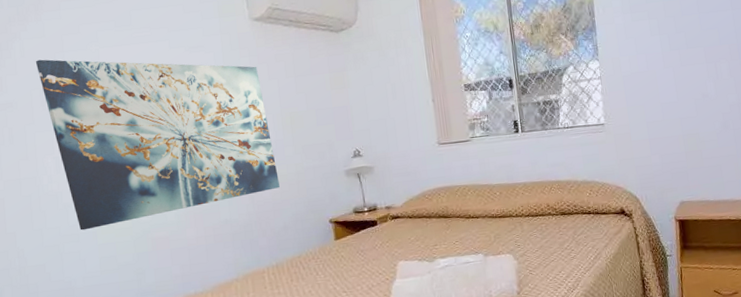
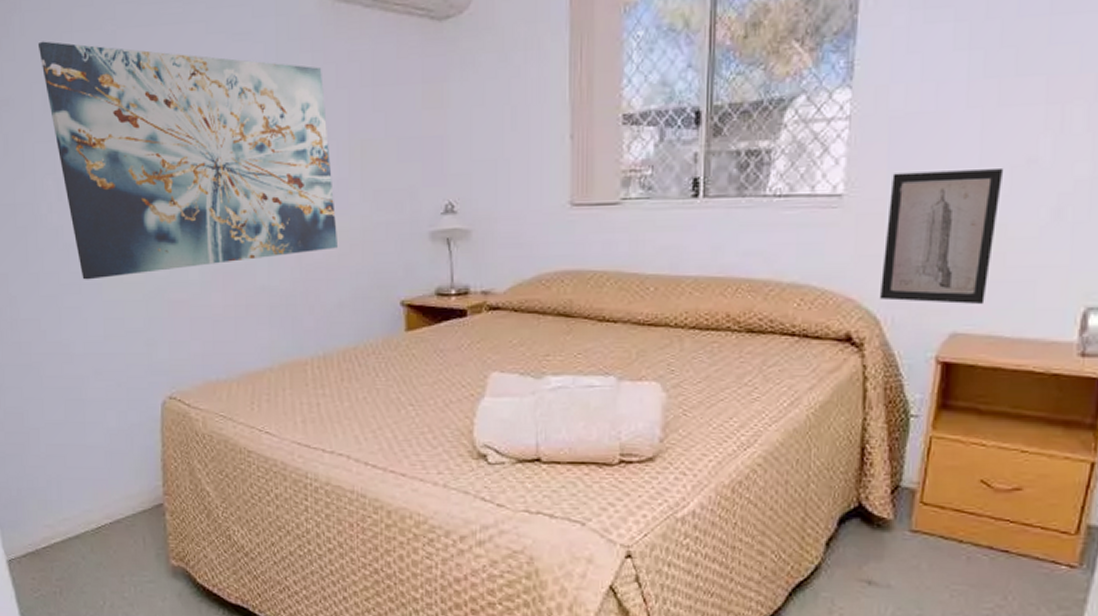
wall art: none [630,102,696,185] -> present [879,169,1004,305]

